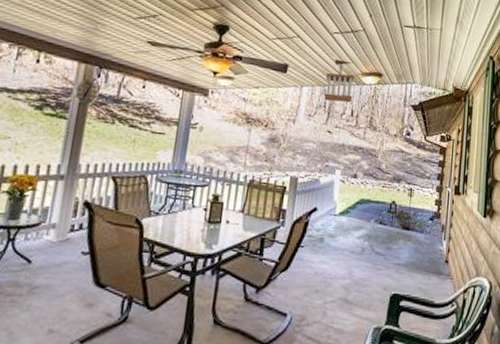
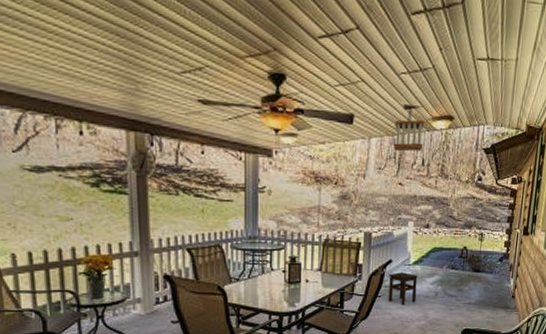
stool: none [311,222,344,259] -> present [388,272,418,305]

